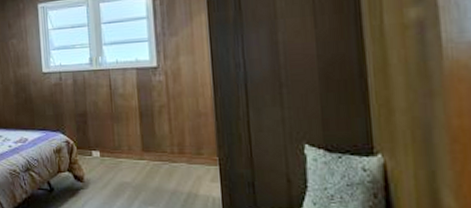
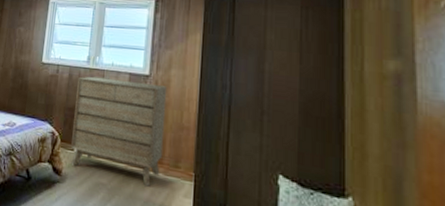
dresser: none [84,75,184,178] -> present [71,76,168,187]

